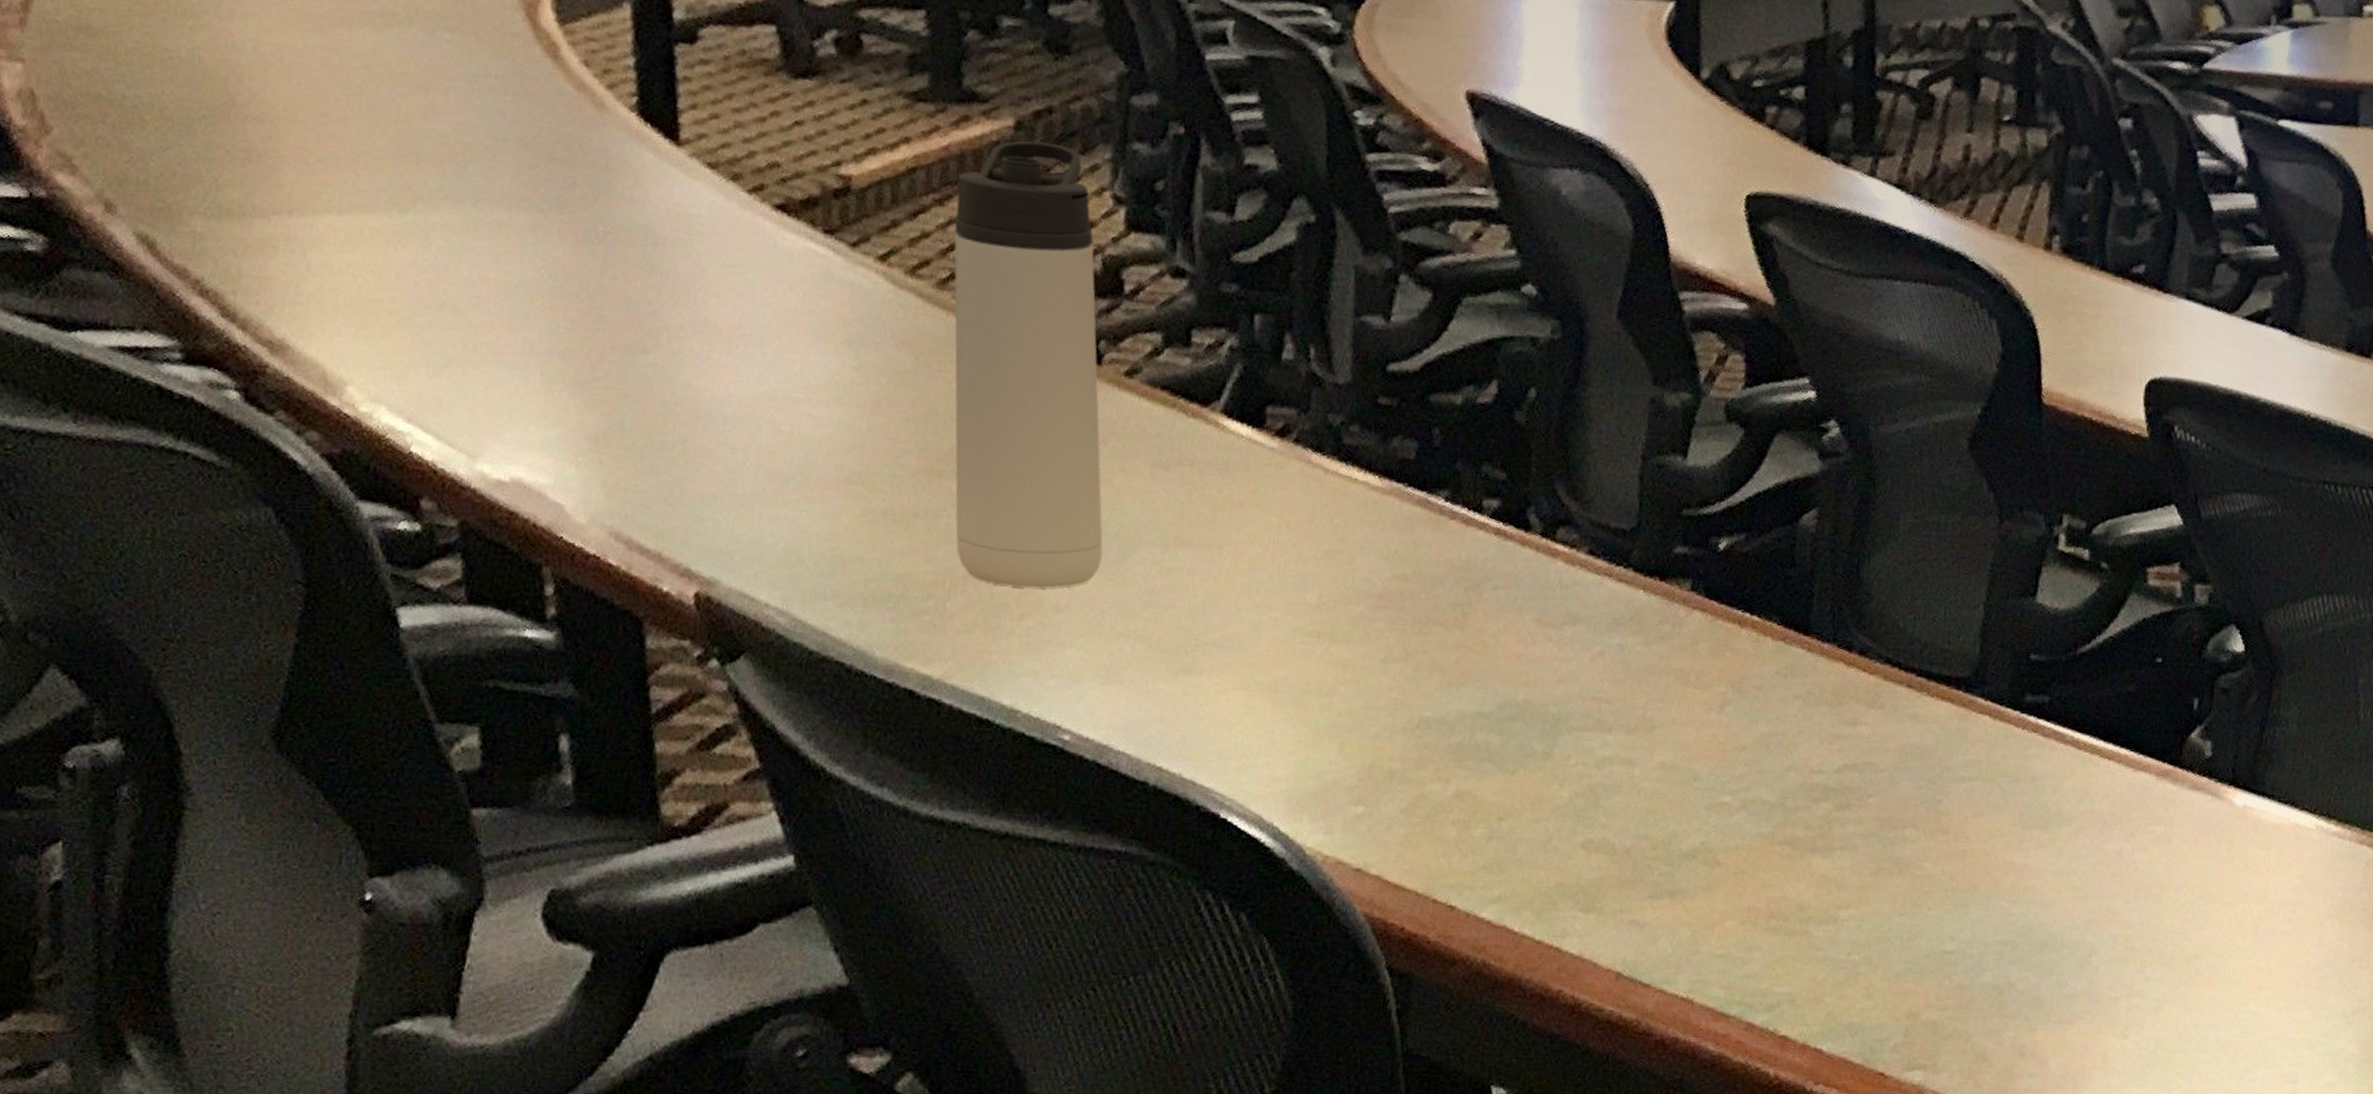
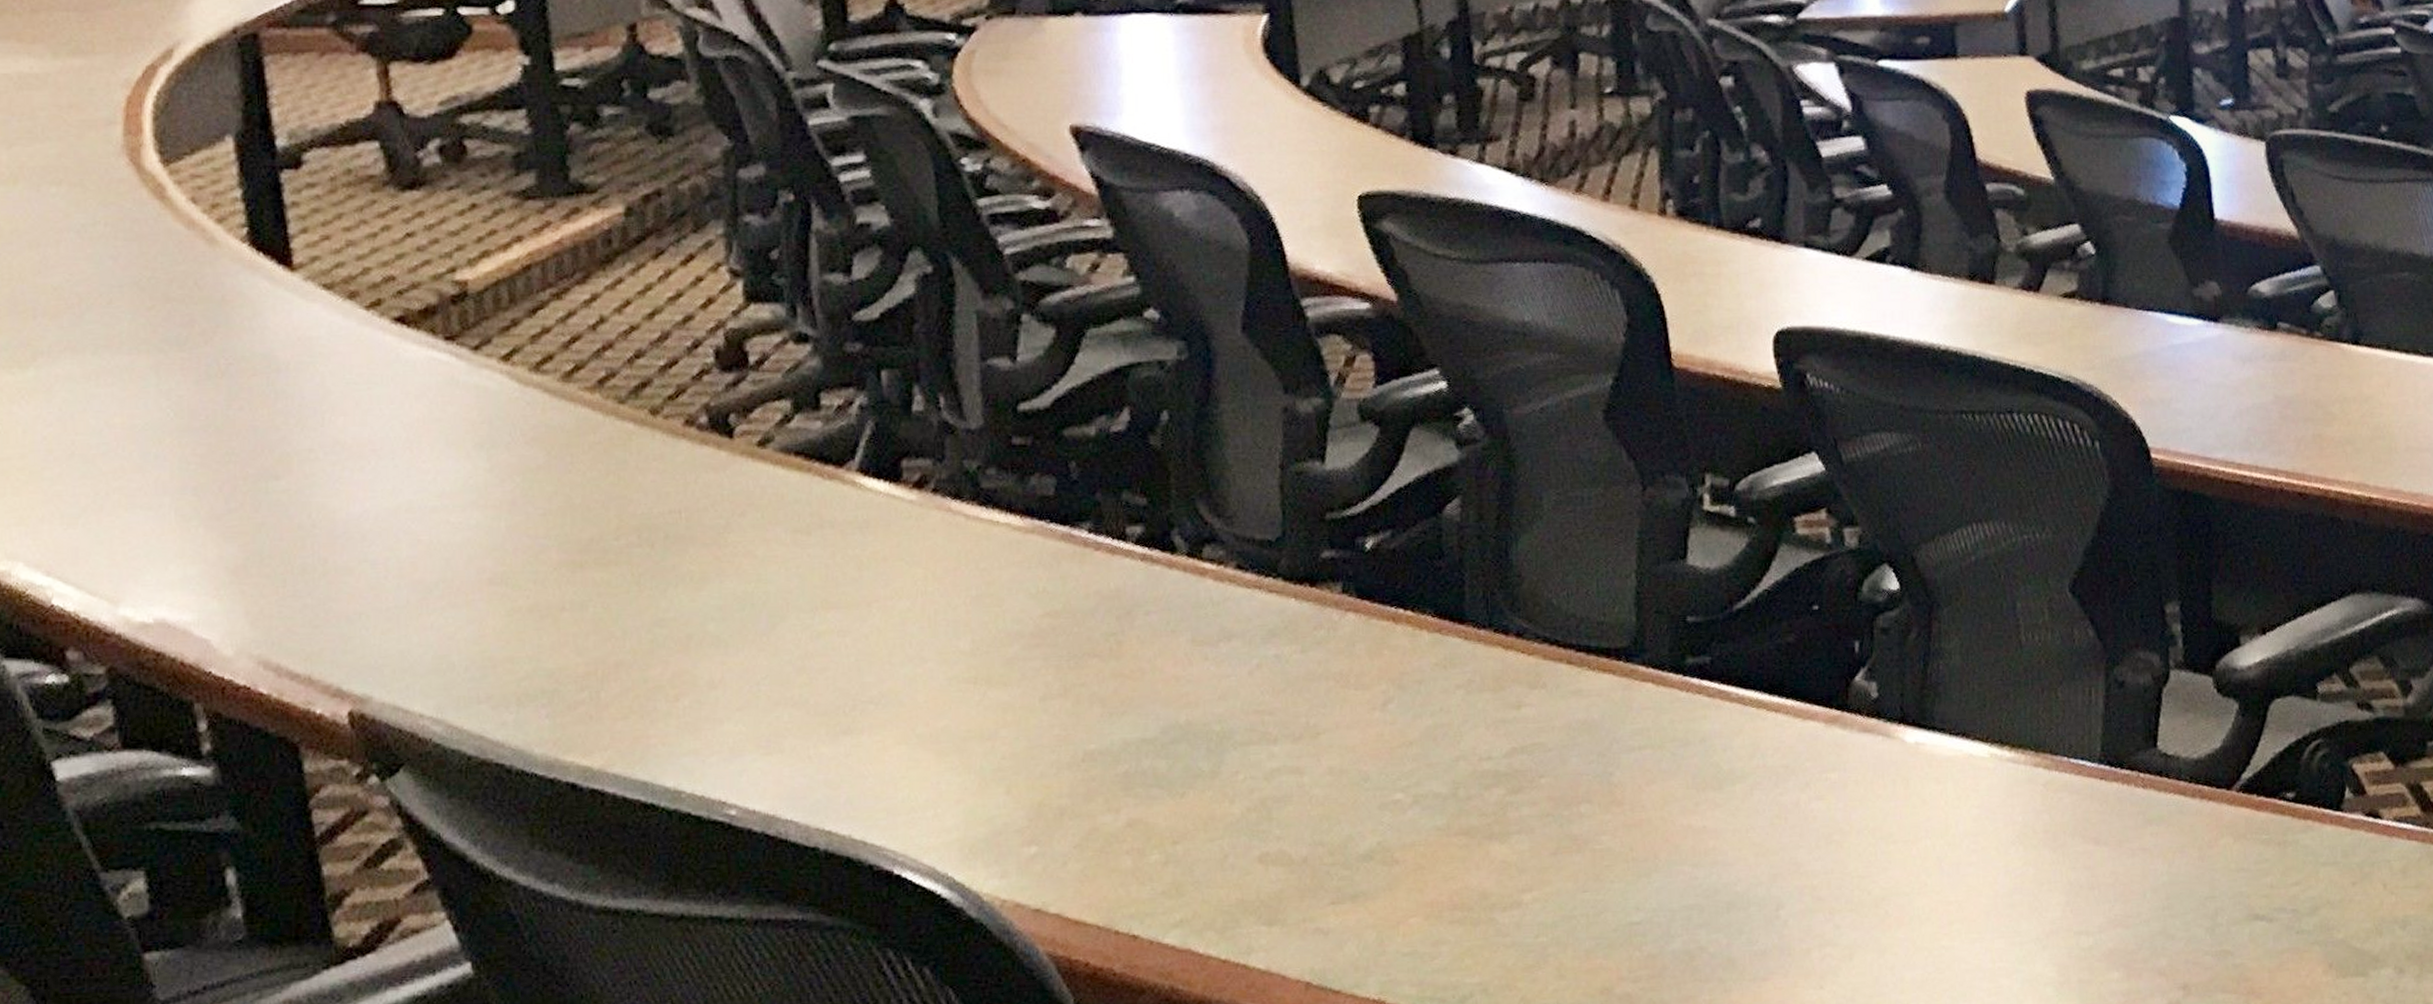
thermos bottle: present [954,141,1103,588] -> none [574,225,751,668]

